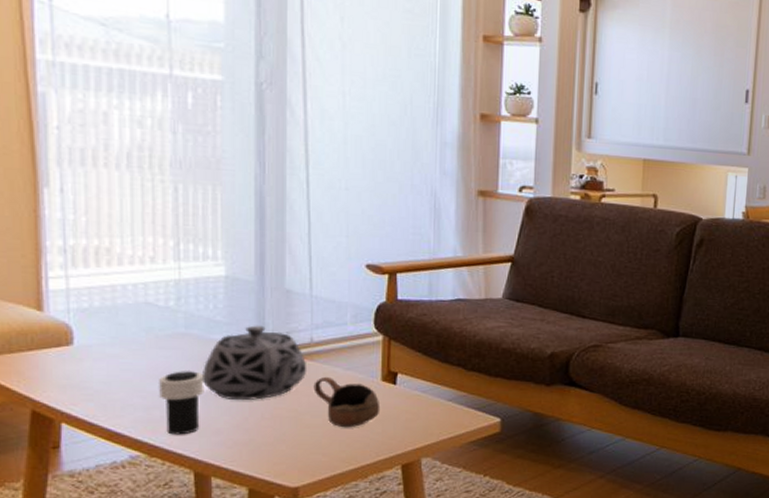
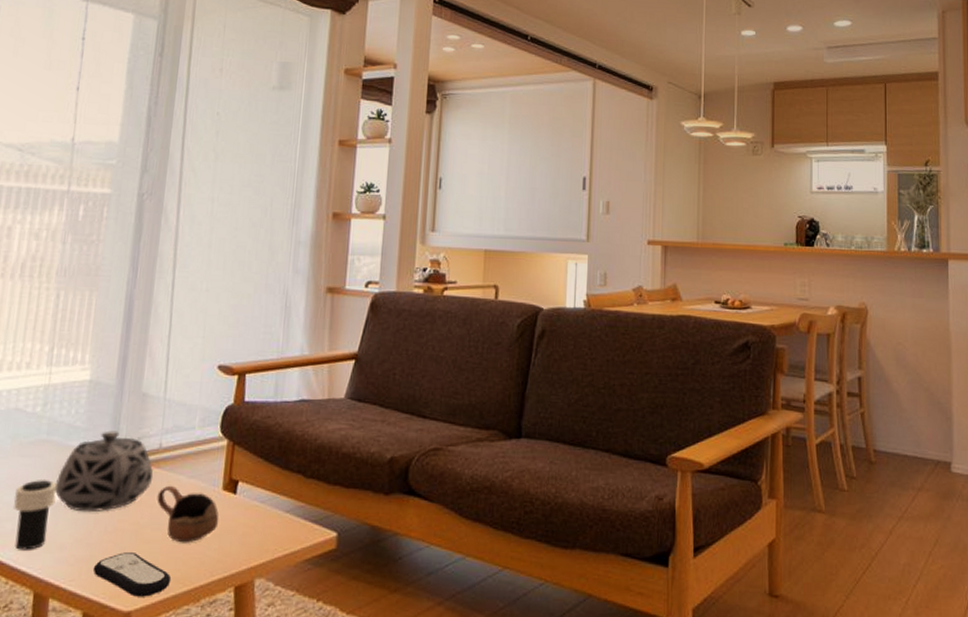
remote control: none [253,435,337,475] -> present [92,551,172,597]

